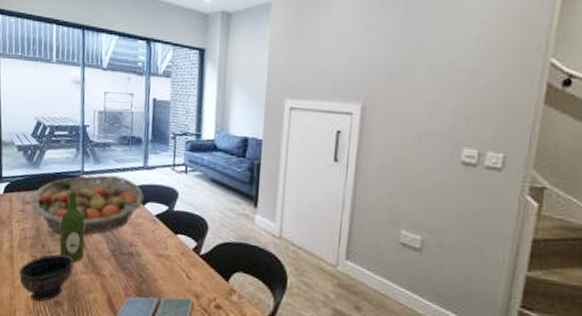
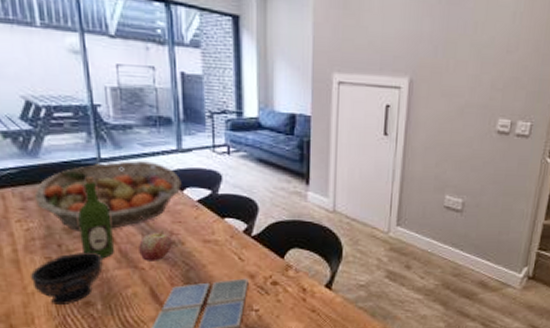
apple: none [103,241,131,270] -> present [139,230,172,261]

